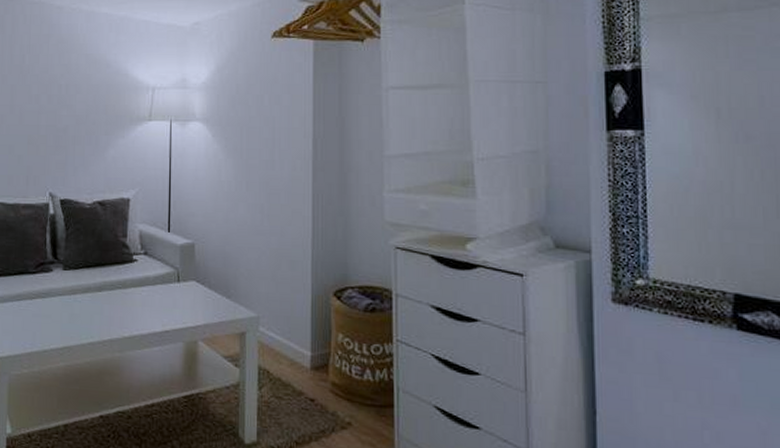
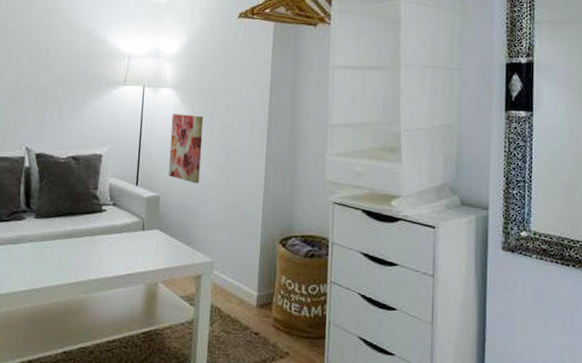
wall art: none [202,150,239,228] -> present [168,114,204,184]

